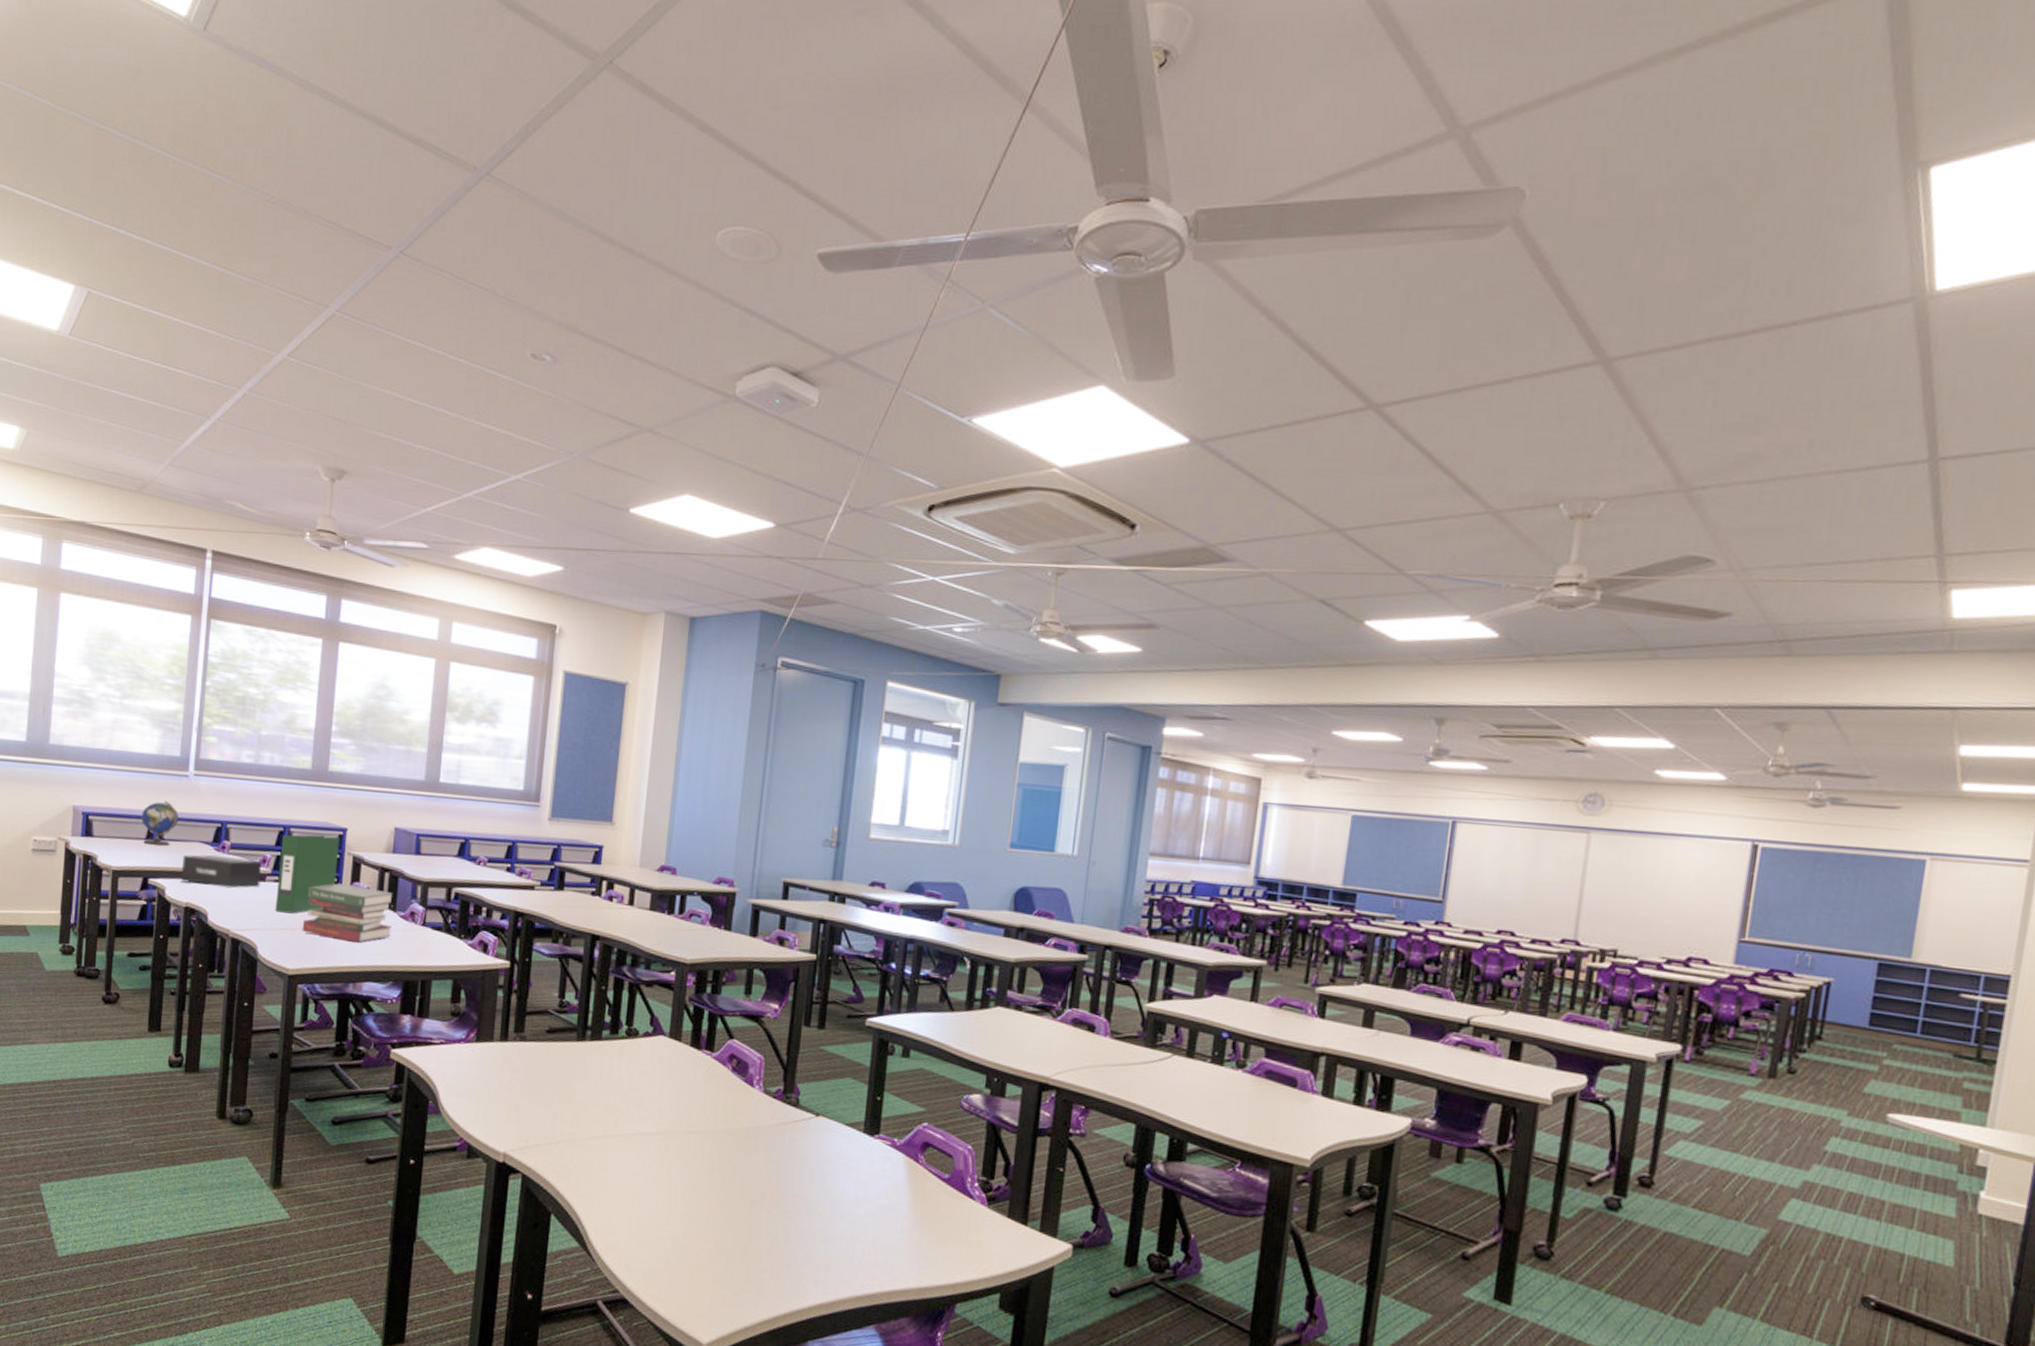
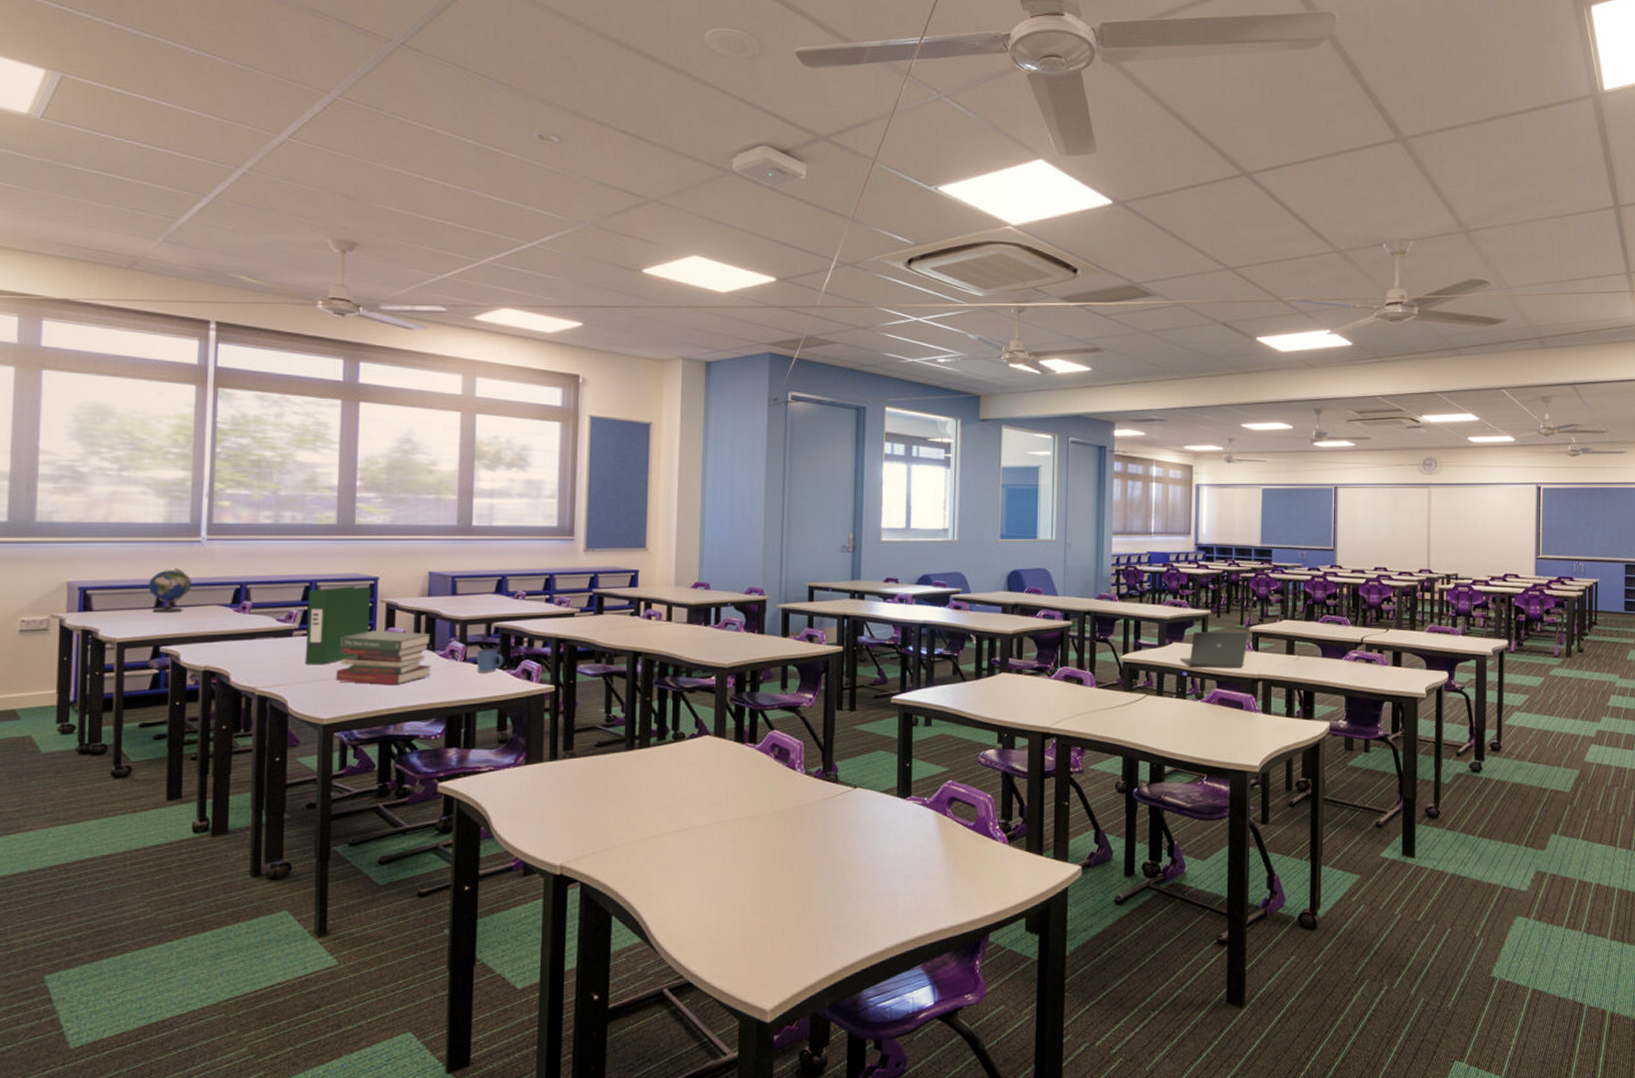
box: present [181,854,262,889] -> none [197,616,288,647]
mug: none [435,914,462,941] -> present [477,649,504,674]
laptop: none [1219,984,1314,1037] -> present [1179,631,1249,669]

